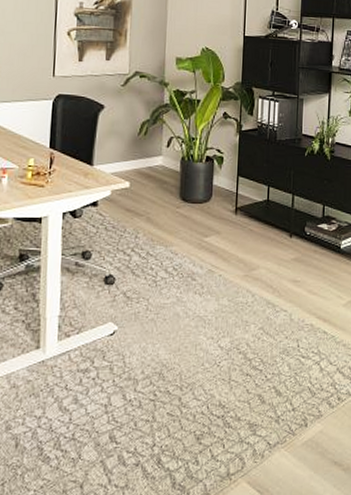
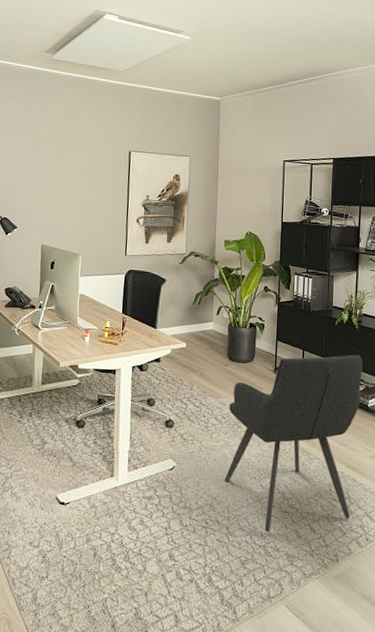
armchair: none [176,189,335,400] -> present [224,354,363,532]

